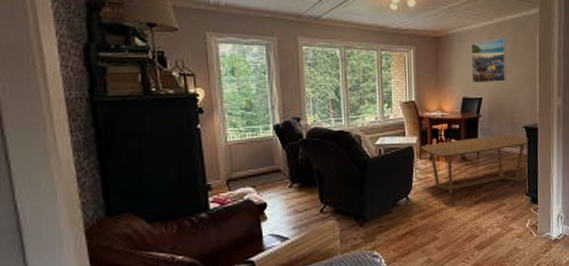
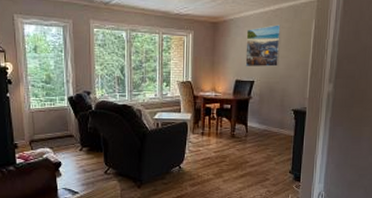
coffee table: present [420,135,529,197] -> none [194,116,297,169]

